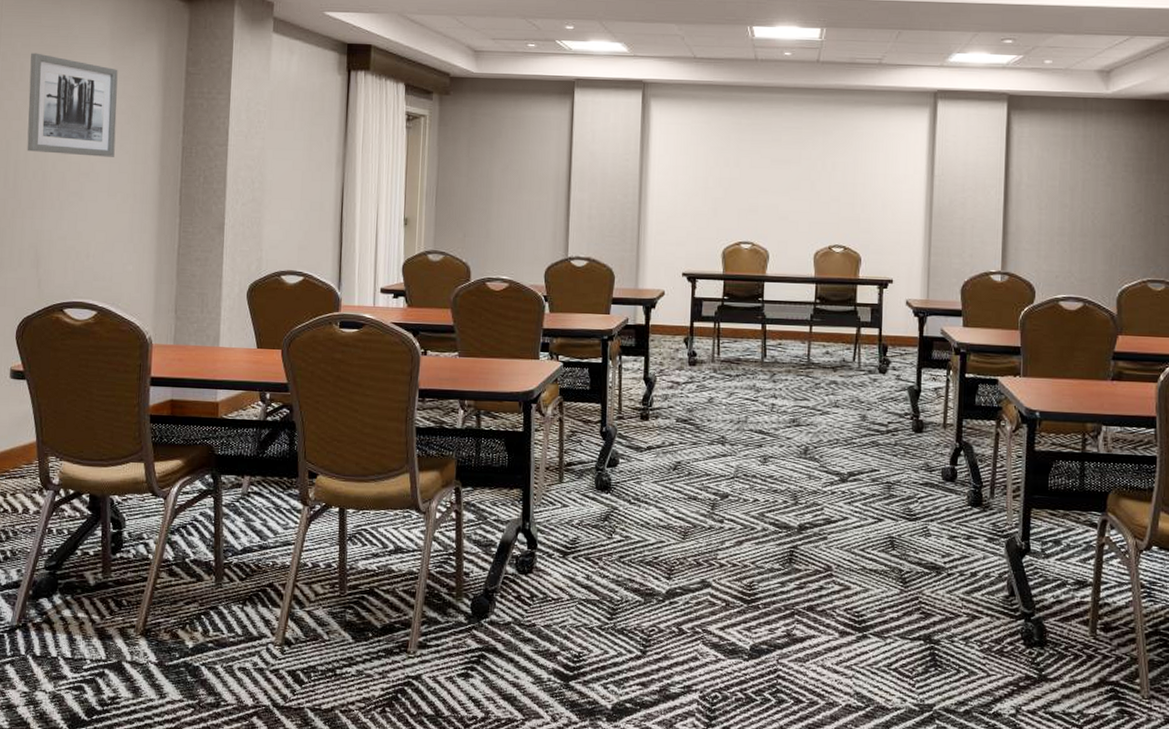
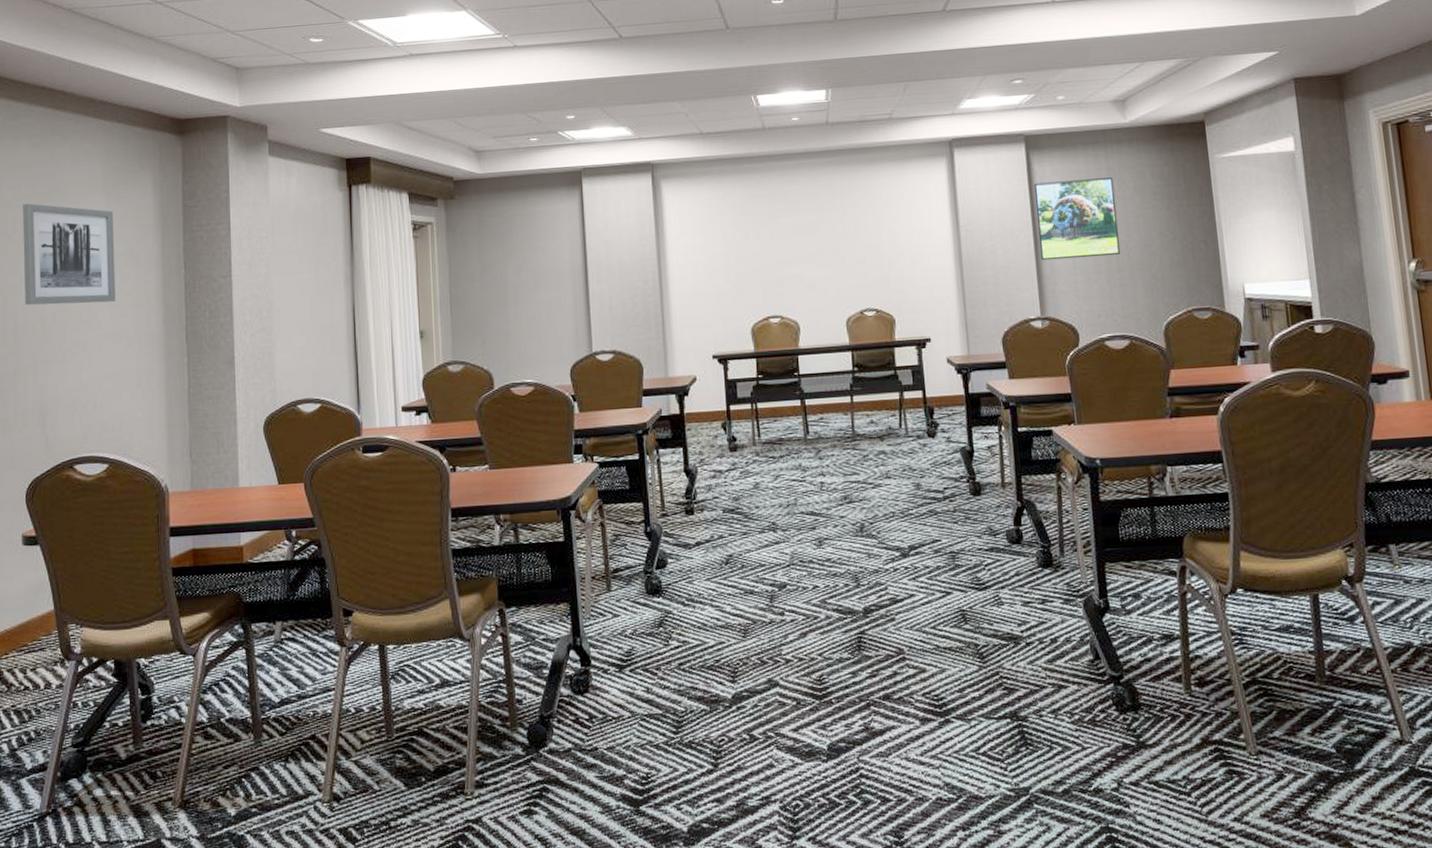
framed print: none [1008,142,1089,220] -> present [1033,177,1121,261]

